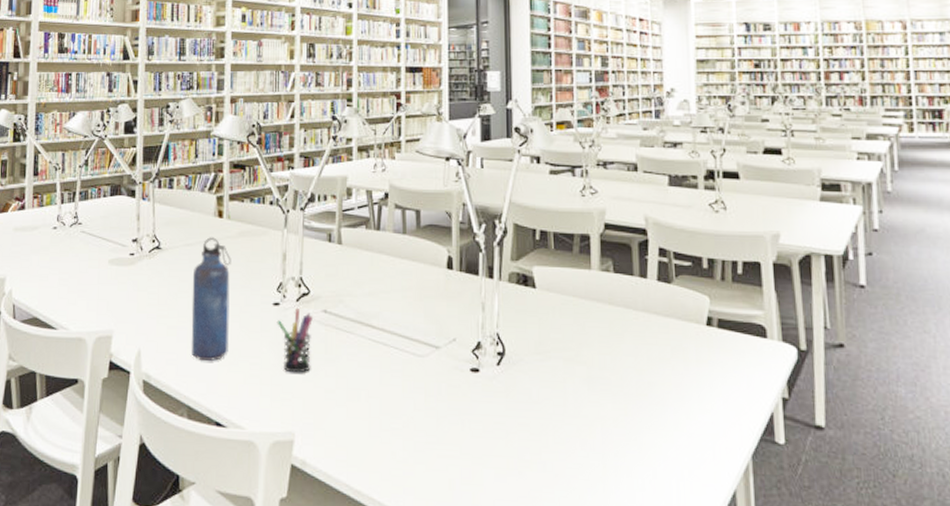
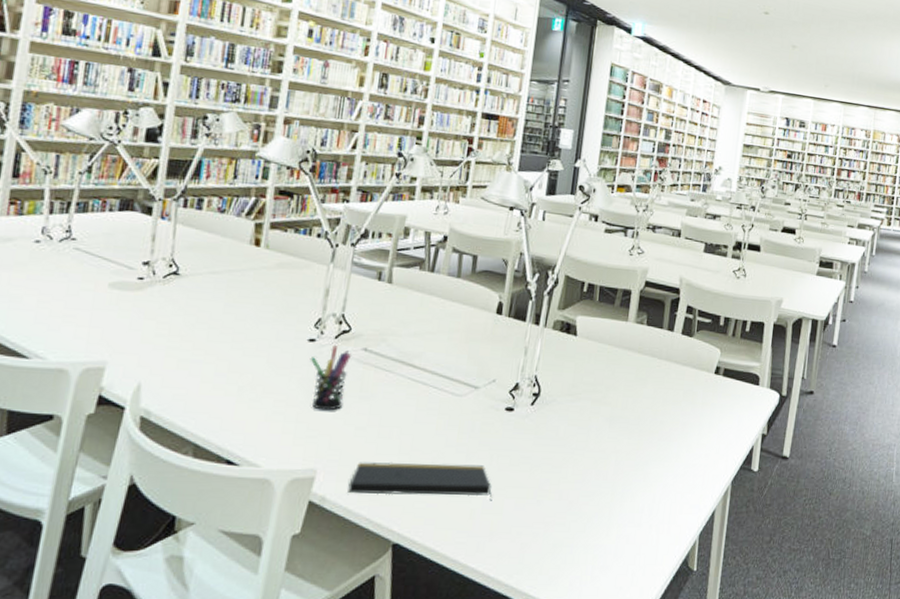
water bottle: present [191,237,231,361] -> none [205,266,265,397]
notepad: none [326,425,470,471] -> present [348,462,492,501]

